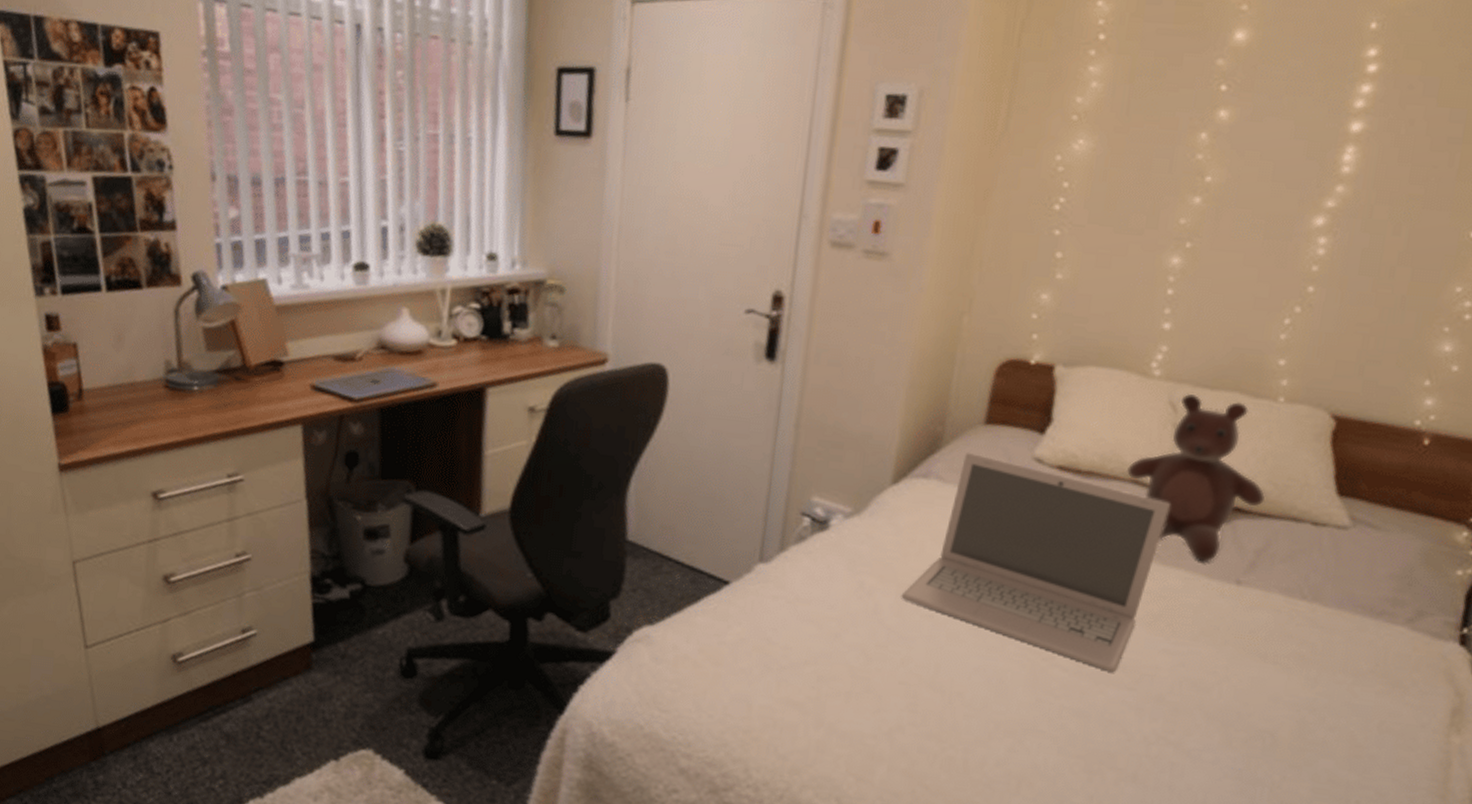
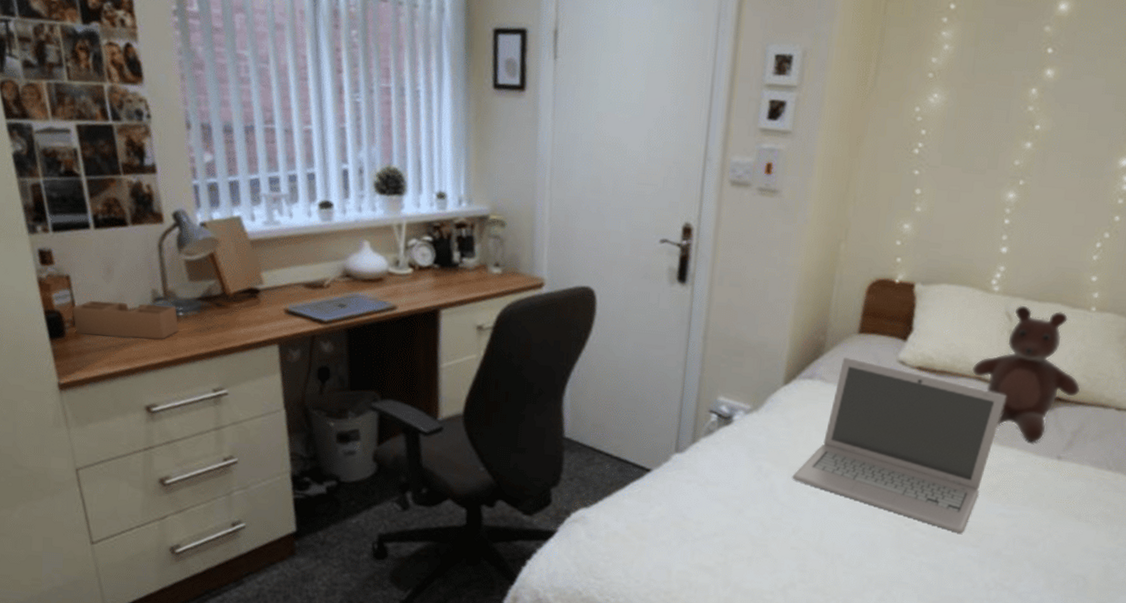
desk organizer: none [77,371,193,417] -> present [72,300,179,340]

